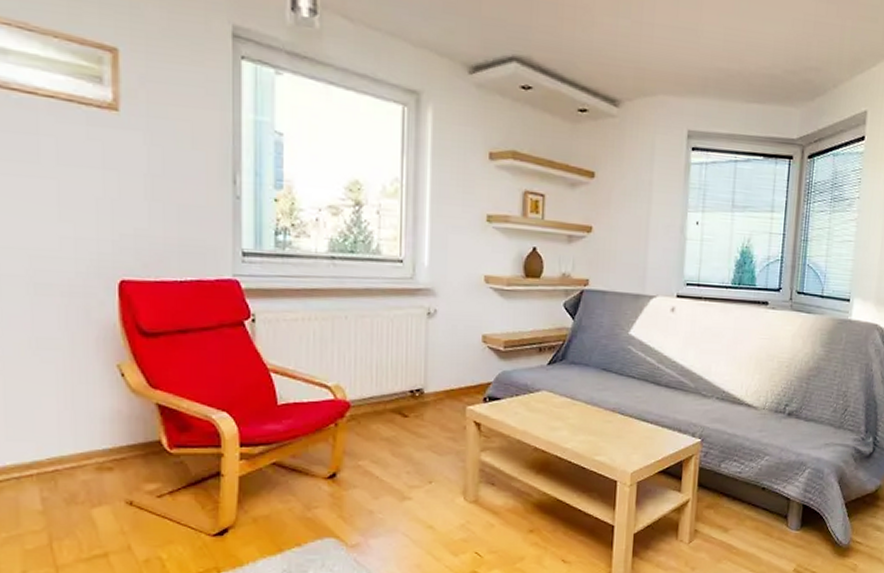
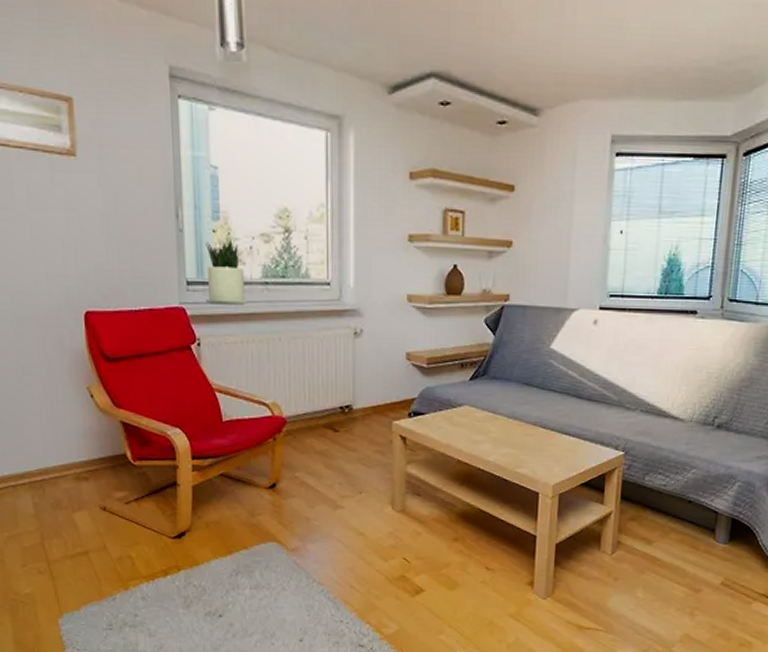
planter: none [262,209,312,280] -> present [205,239,248,305]

